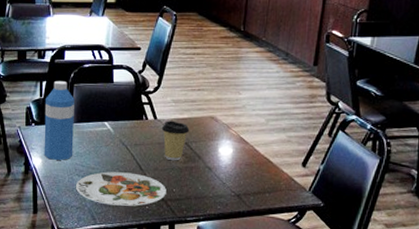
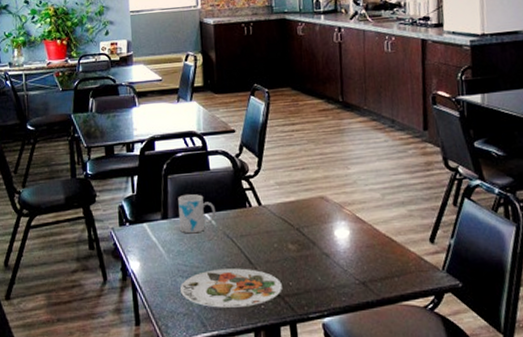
water bottle: present [44,80,74,160] -> none [138,173,174,262]
mug: none [81,103,115,139] -> present [178,194,216,234]
coffee cup: present [161,120,190,161] -> none [267,205,299,251]

